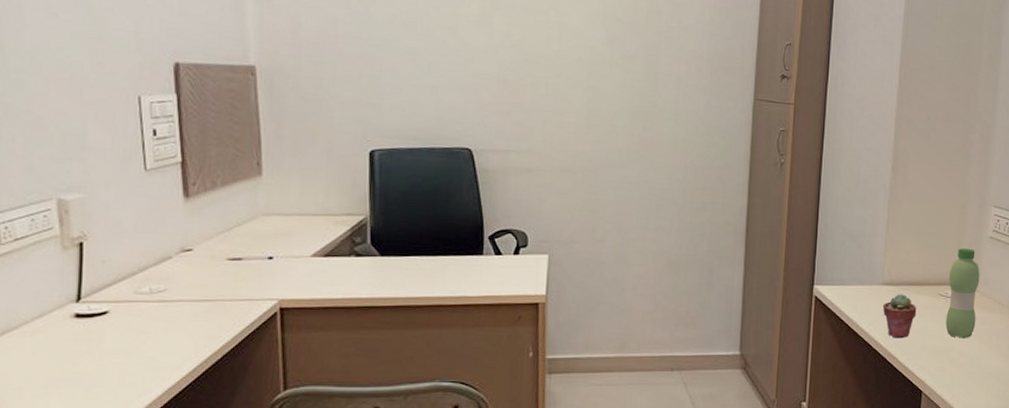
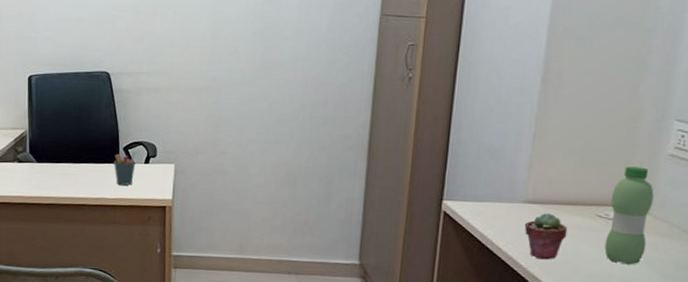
pen holder: none [477,240,504,280] -> present [114,151,136,185]

